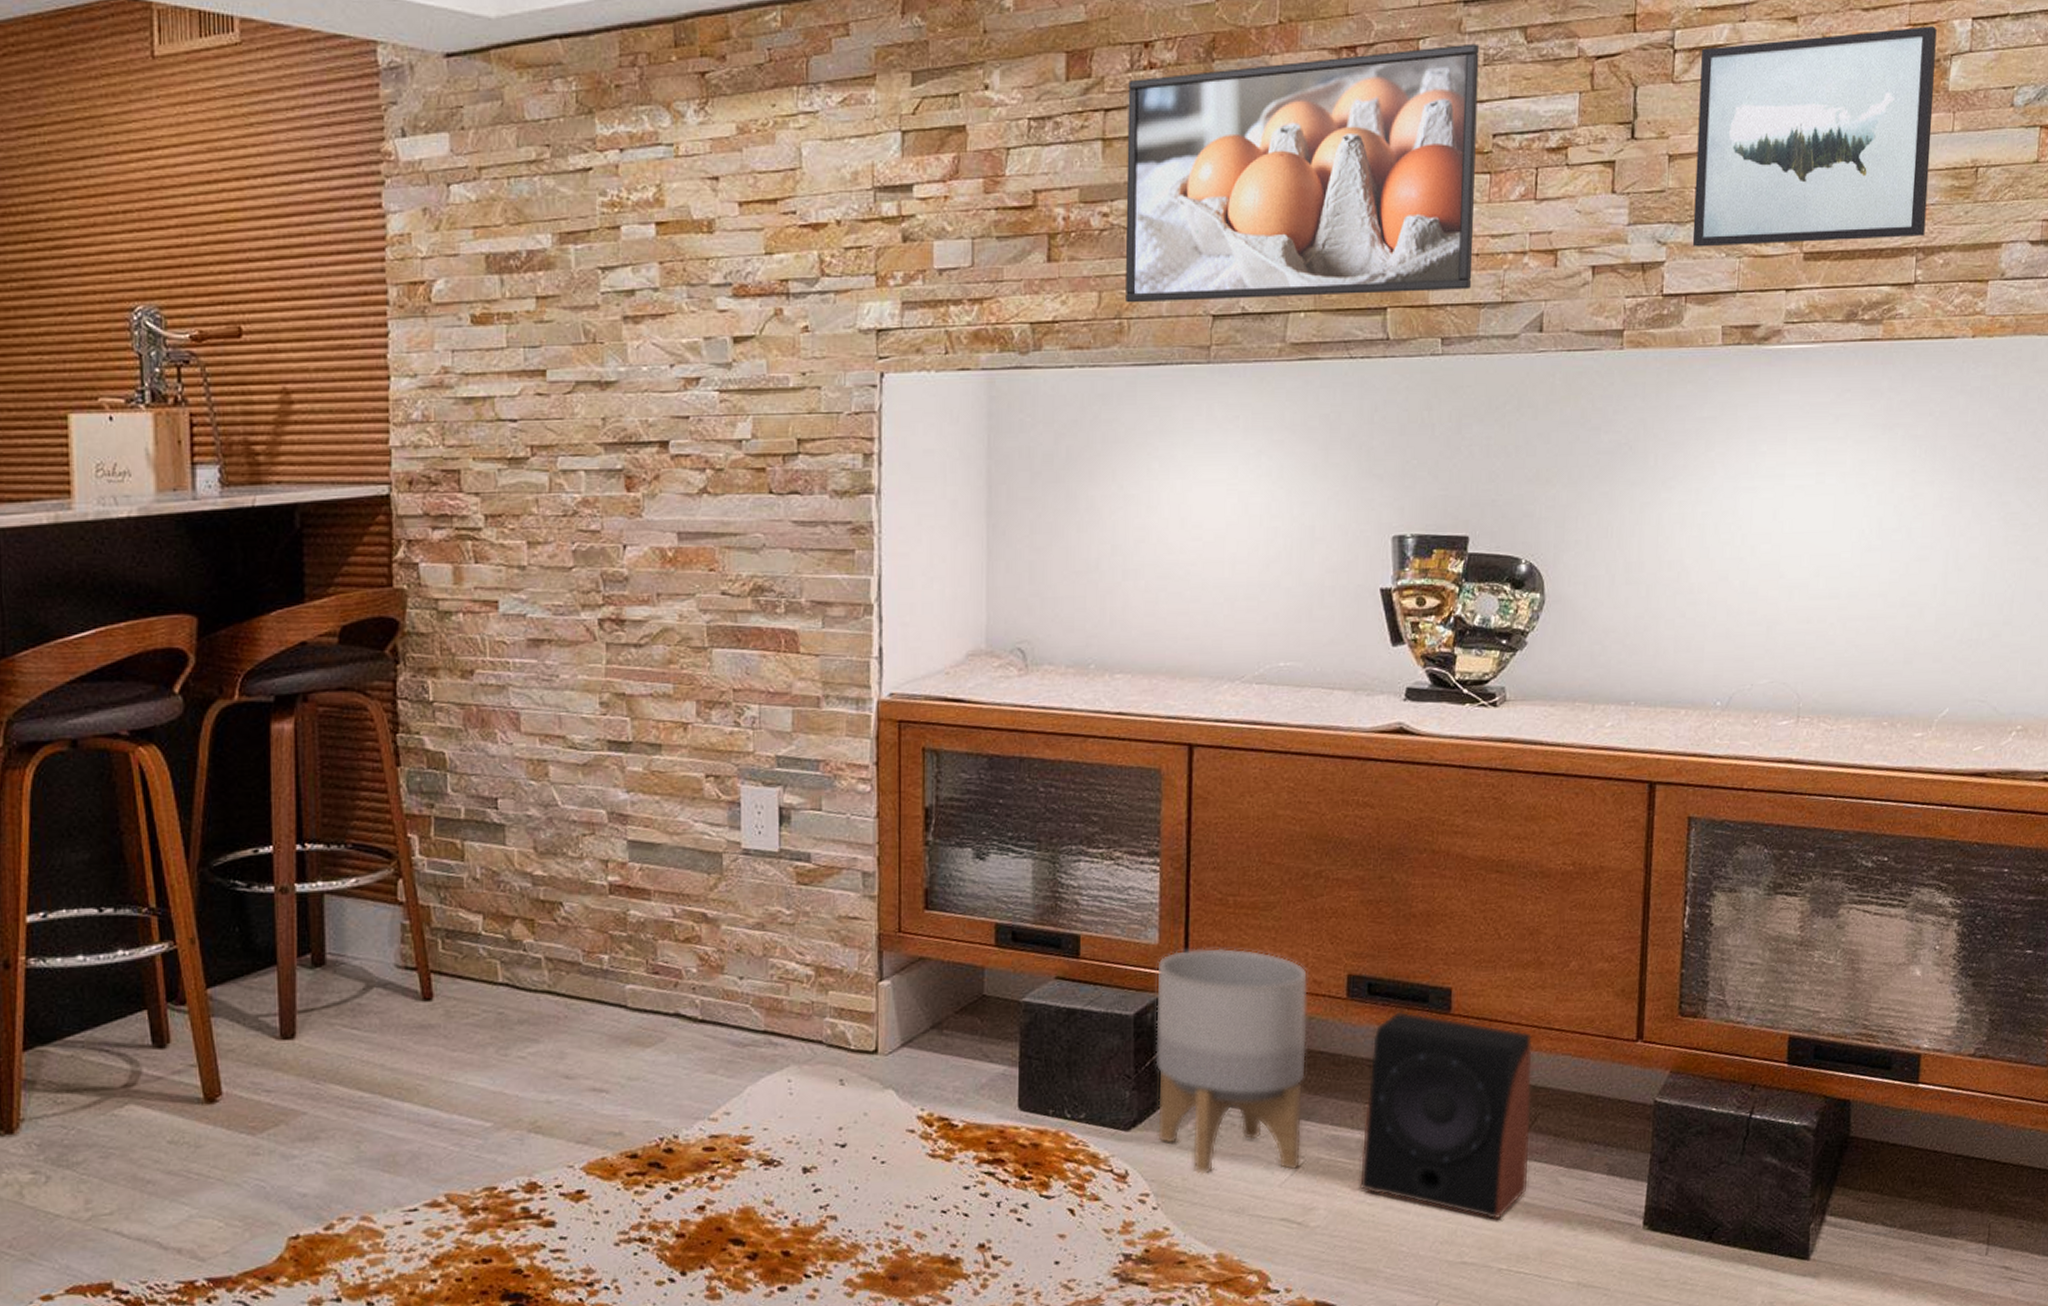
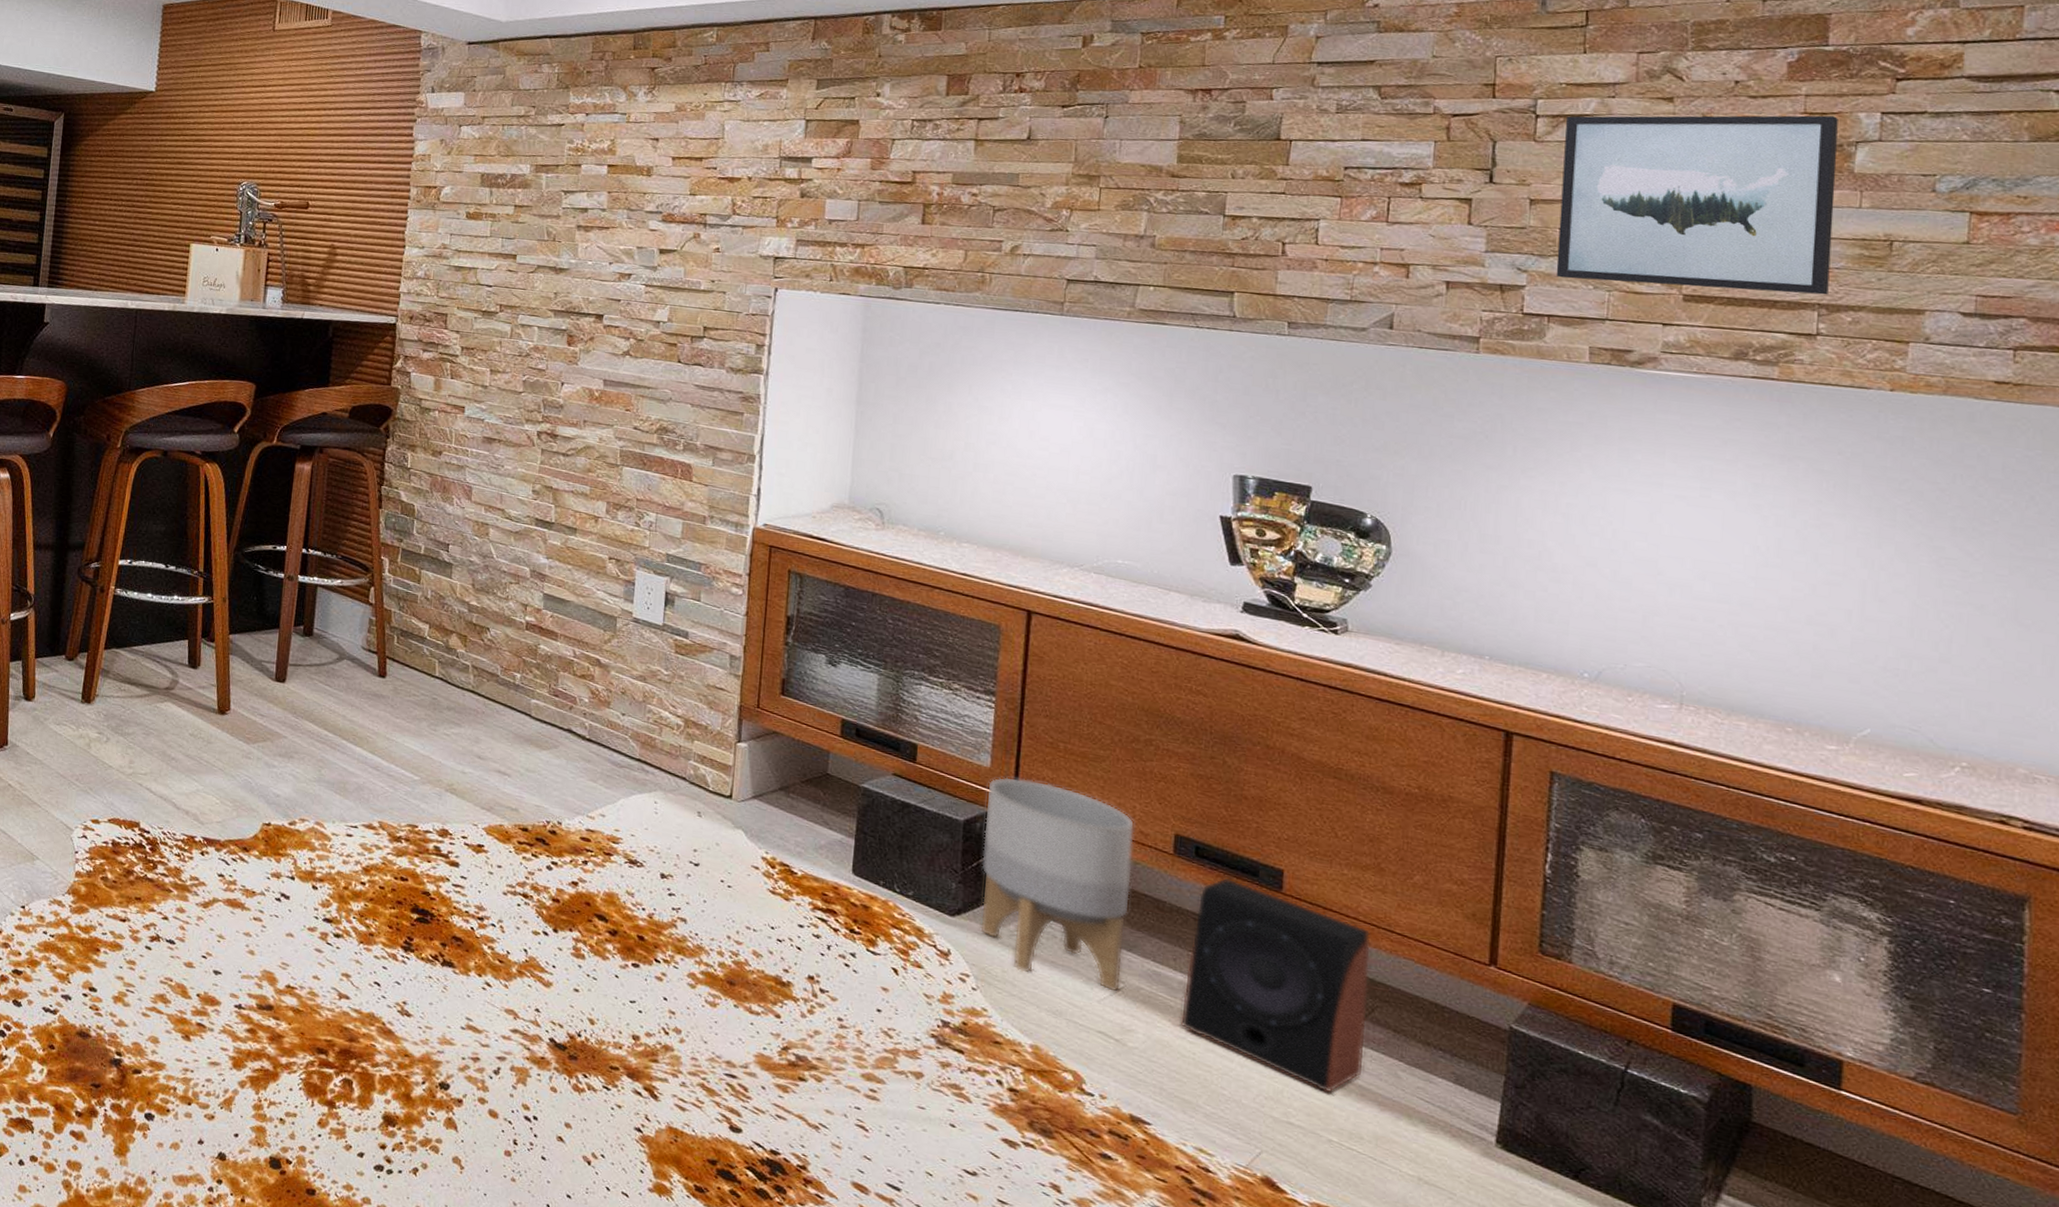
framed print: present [1125,43,1480,303] -> none [989,95,1333,287]

